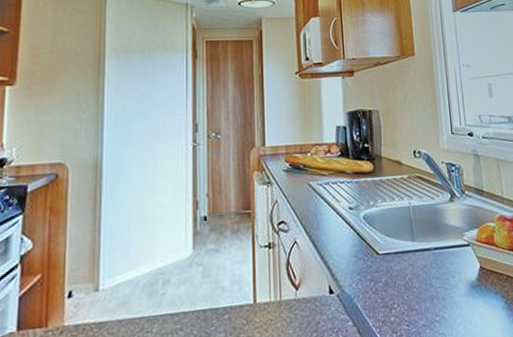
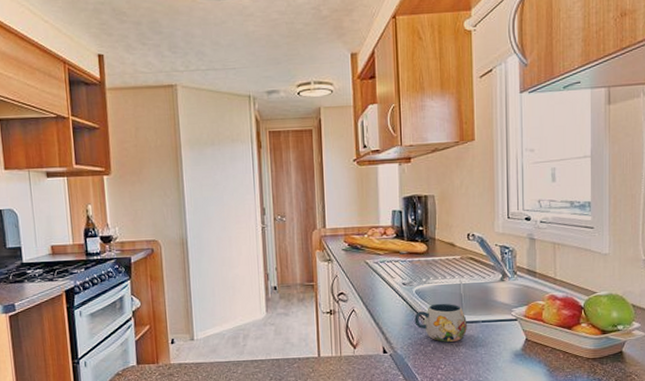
mug: none [363,229,420,276] -> present [414,303,467,342]

